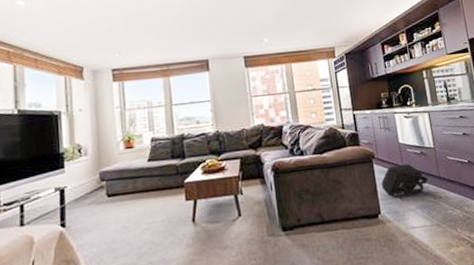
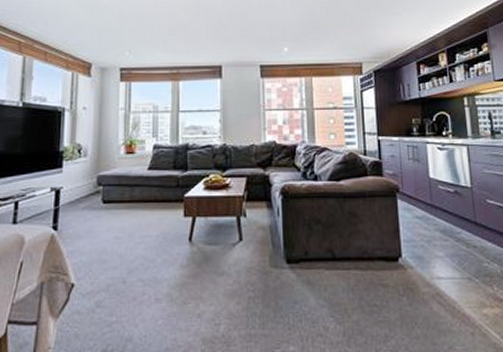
backpack: present [381,164,429,201] -> none [404,203,462,245]

